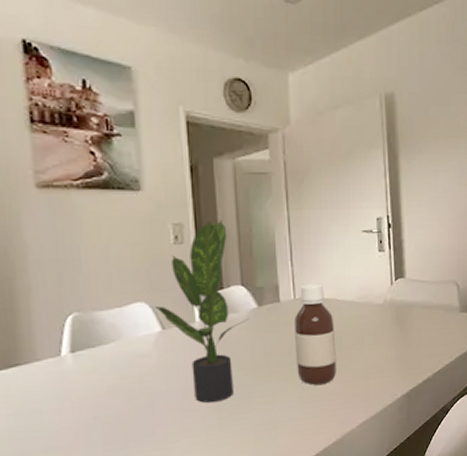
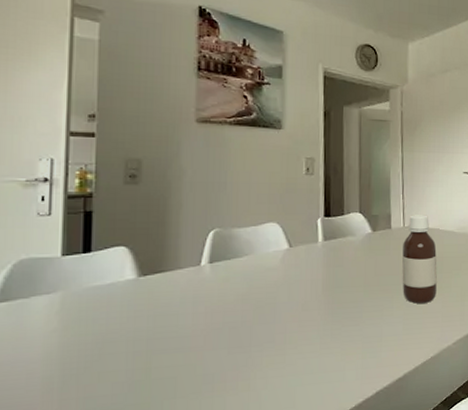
potted plant: present [154,220,249,403] -> none [284,157,364,315]

